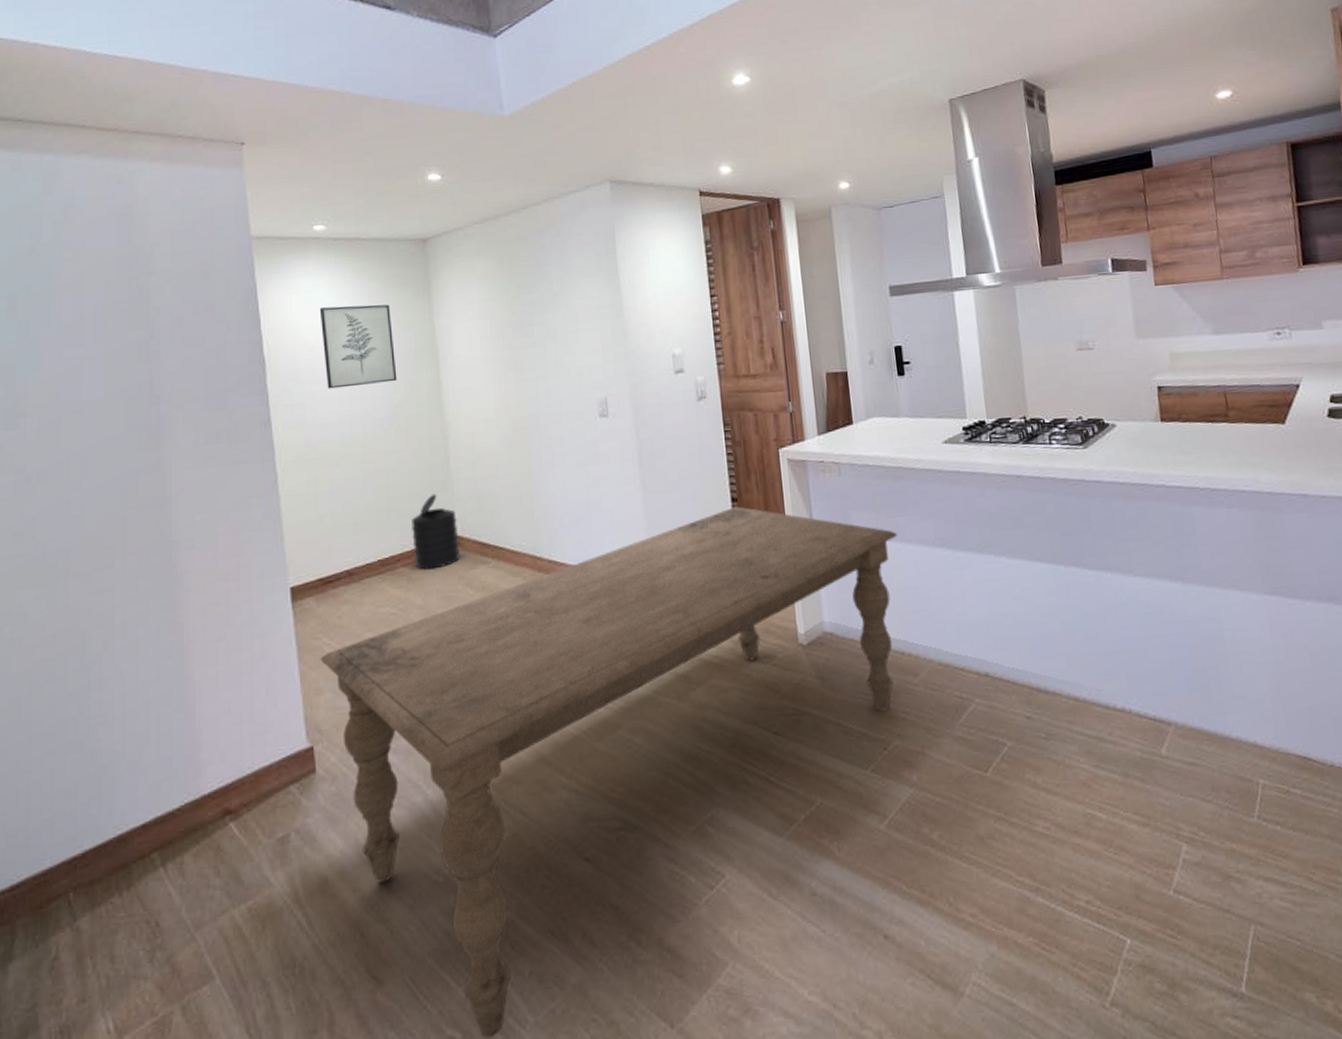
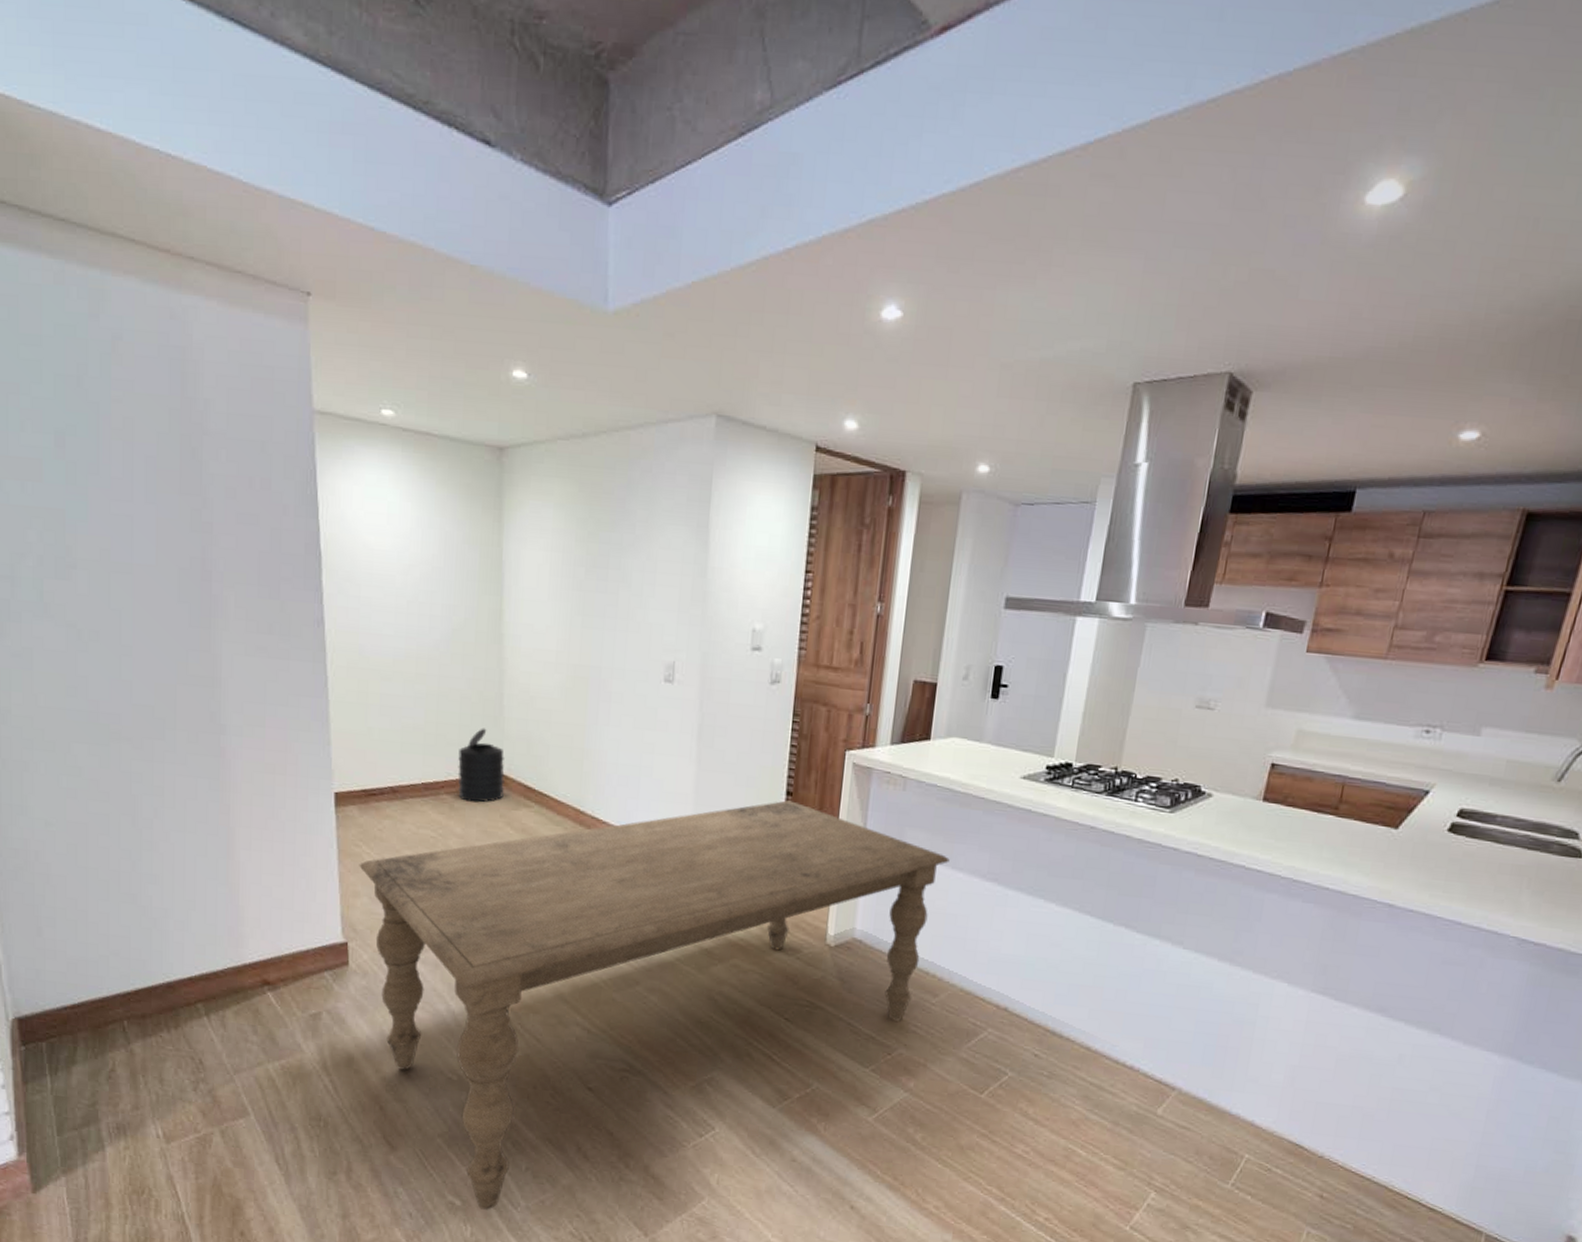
wall art: present [319,304,397,389] -> none [381,506,458,603]

